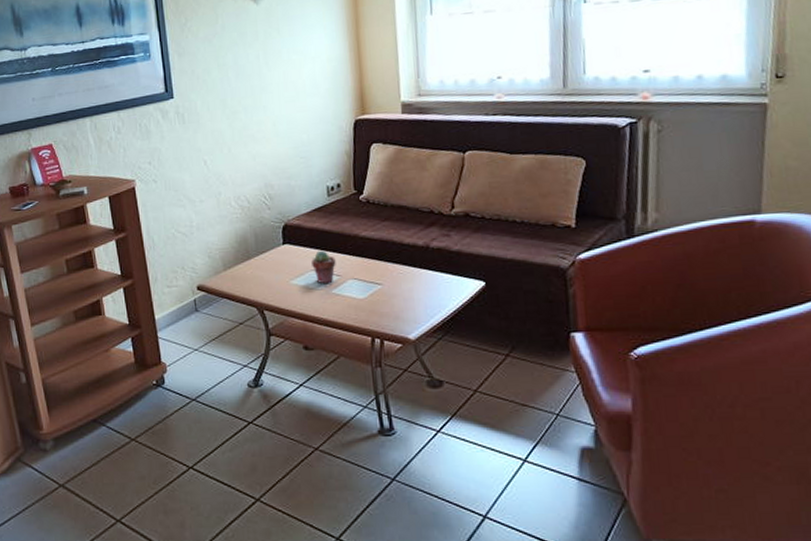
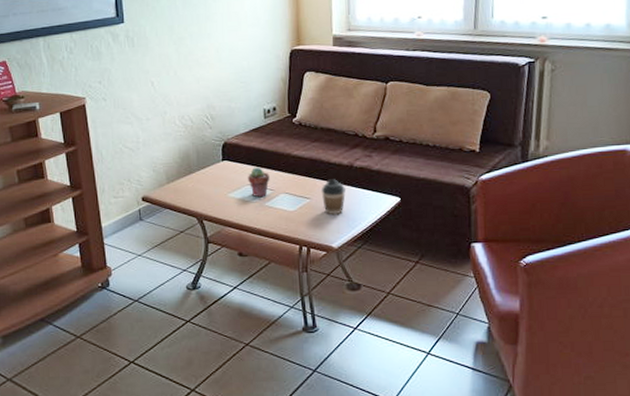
coffee cup: none [393,262,422,303] -> present [321,179,346,215]

